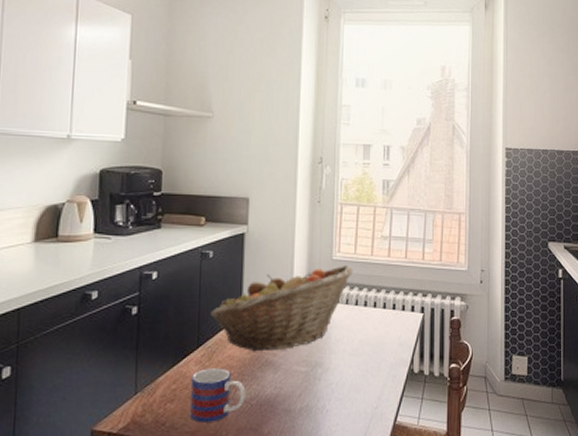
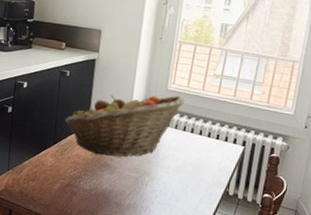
mug: present [189,368,246,423] -> none [44,161,87,202]

